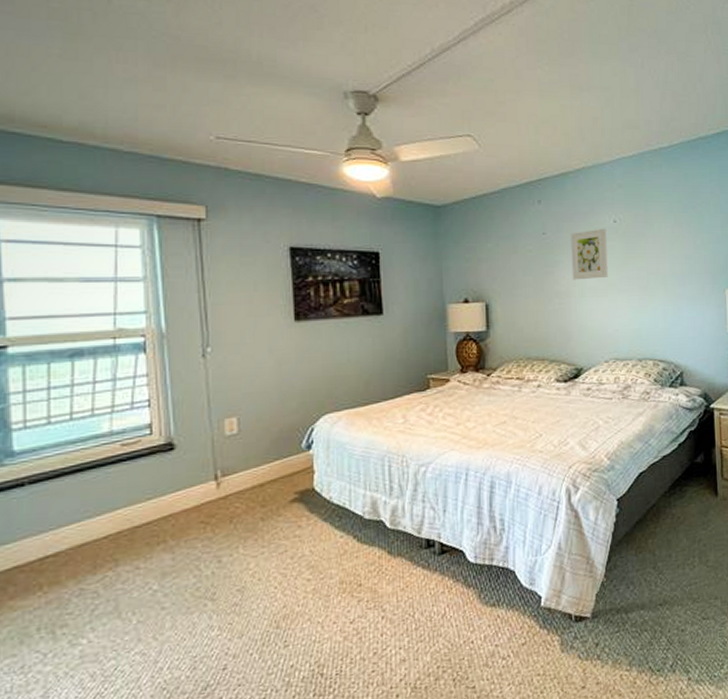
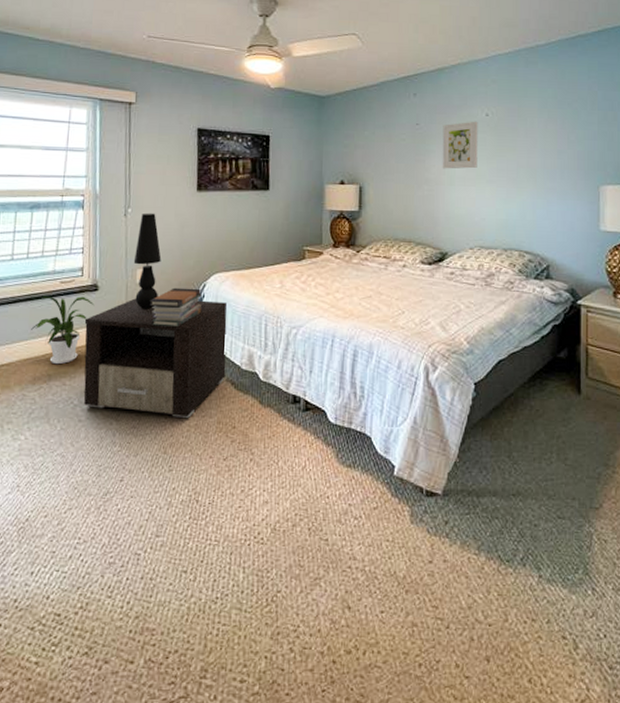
house plant: none [85,459,171,546] -> present [31,295,95,365]
nightstand: none [159,446,346,590] -> present [83,298,227,418]
table lamp: none [219,350,255,466] -> present [133,212,162,309]
book stack: none [244,433,310,483] -> present [149,287,202,328]

